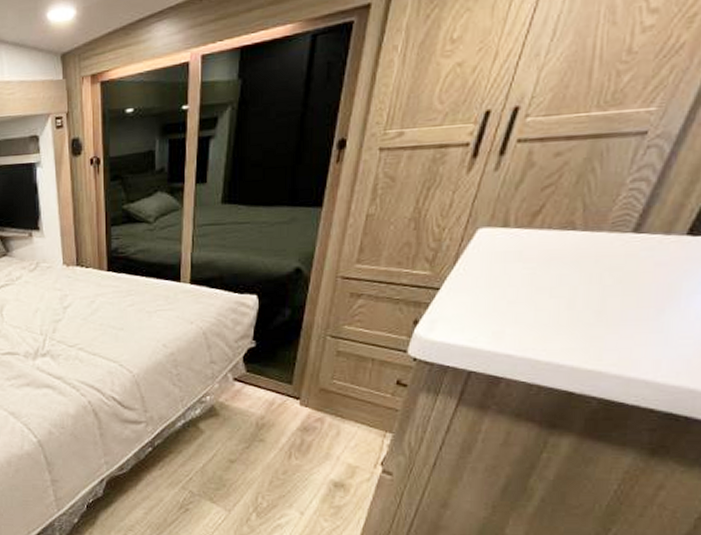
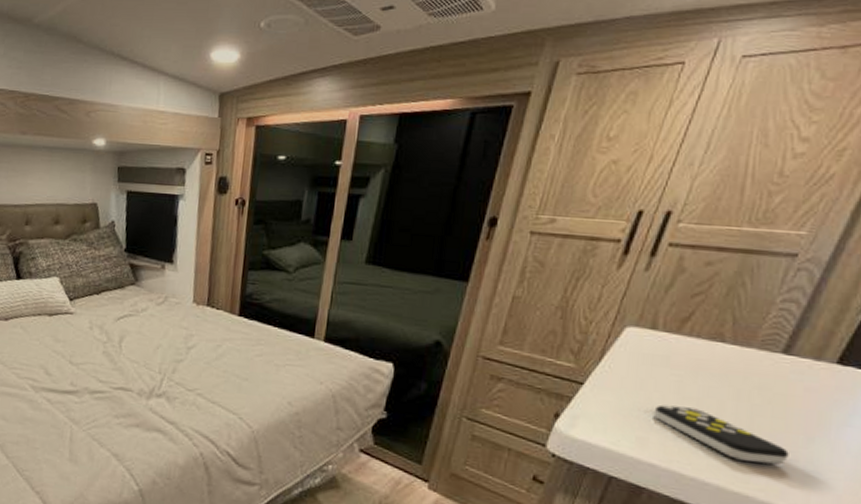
remote control: none [508,296,640,340] -> present [653,404,789,465]

